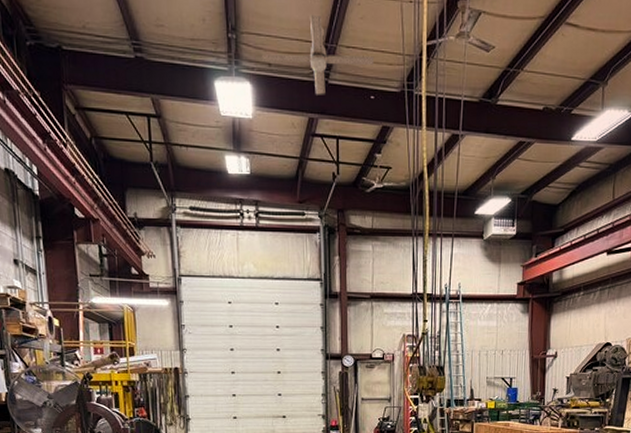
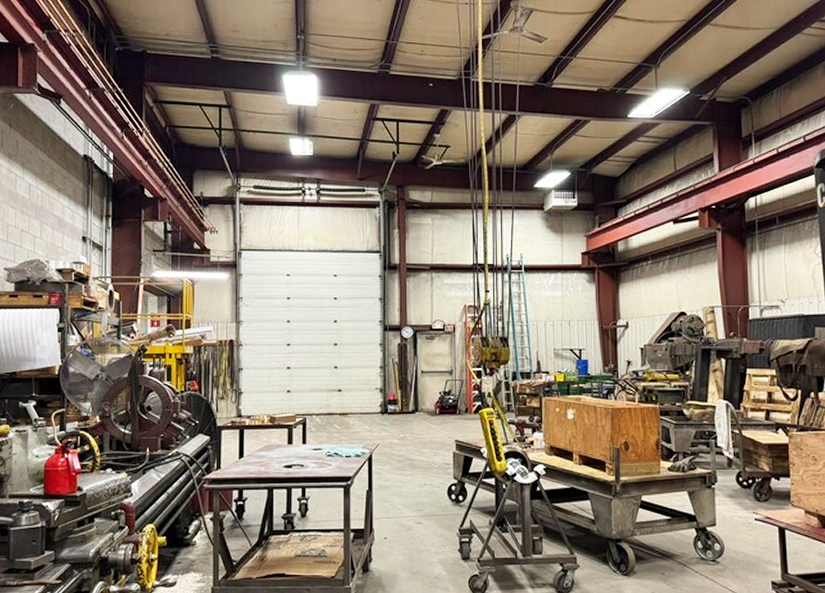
electric fan: present [262,14,375,95] -> none [328,17,433,84]

